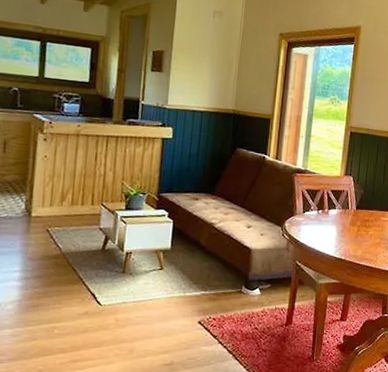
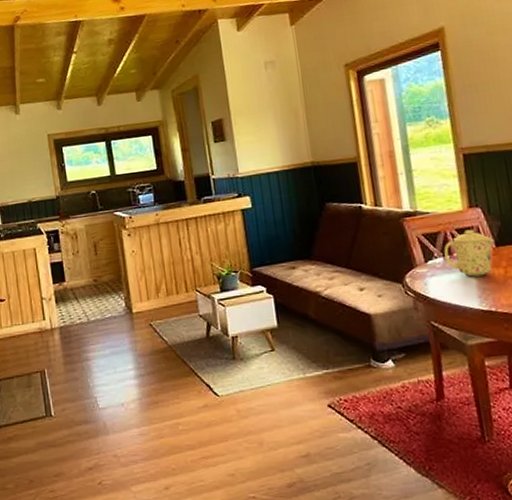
mug: none [318,192,356,231] -> present [444,229,494,277]

